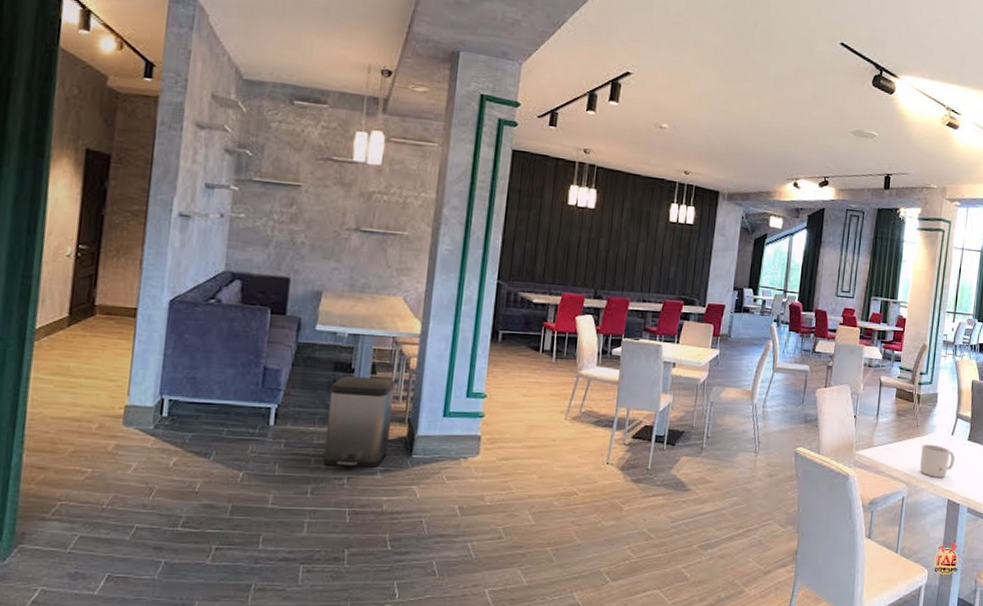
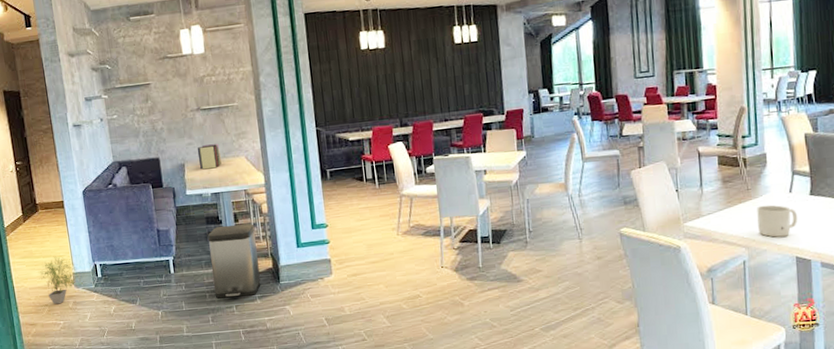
potted plant: none [72,379,135,445] -> present [39,256,79,305]
books: none [342,274,374,305] -> present [197,144,223,170]

